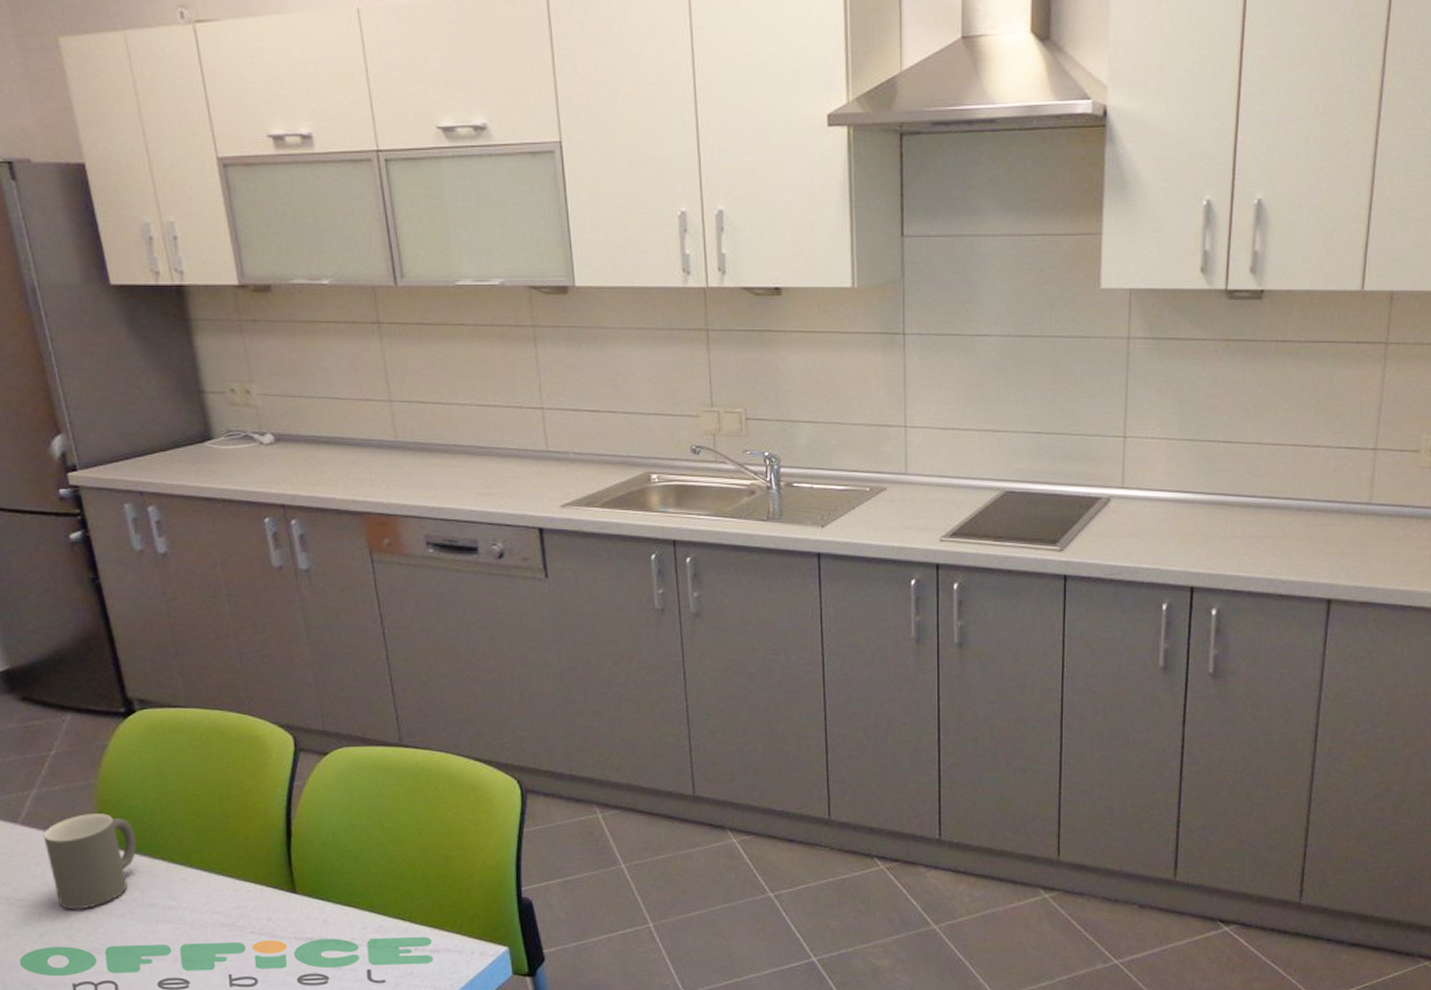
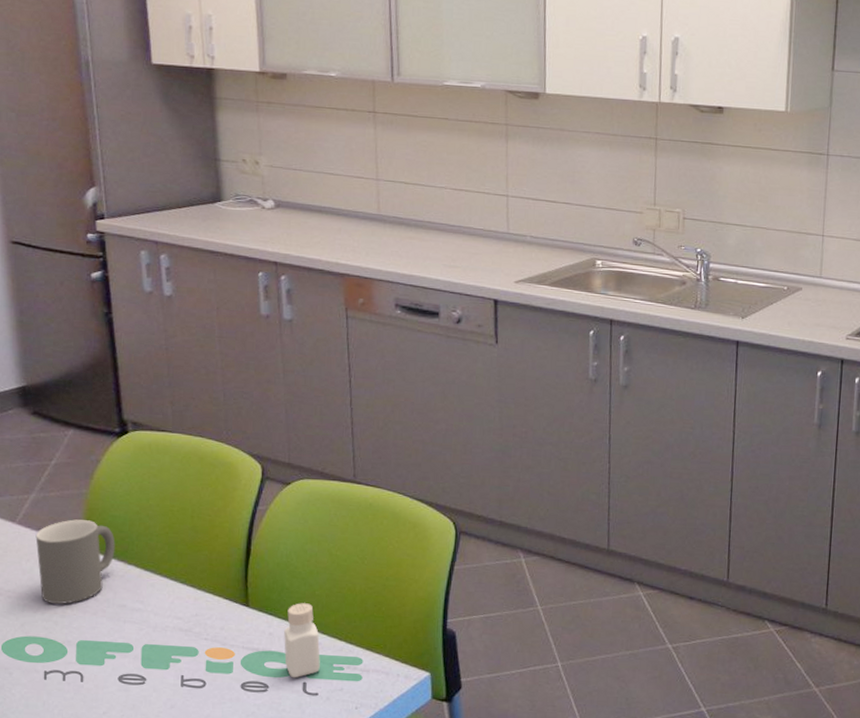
pepper shaker: none [339,883,384,967] -> present [284,603,320,678]

